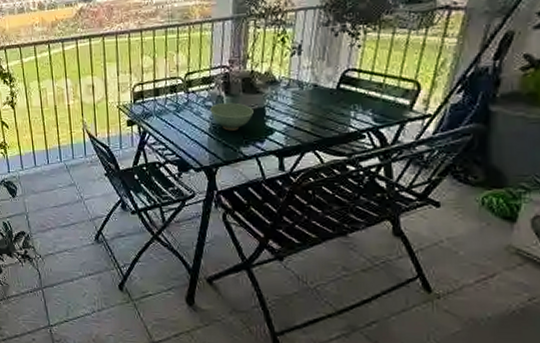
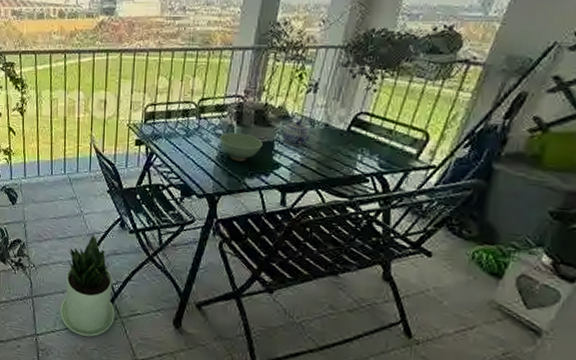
planter: none [71,219,127,324] -> present [60,234,115,337]
teapot: none [270,83,301,110] -> present [281,119,311,146]

